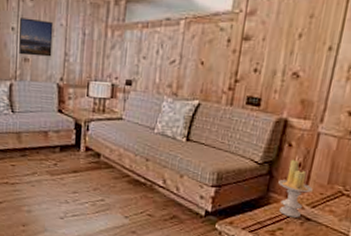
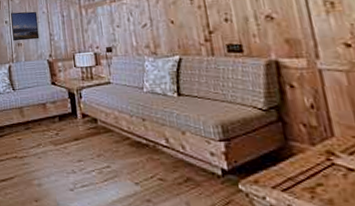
candle: present [278,159,313,218] -> none [294,101,341,169]

